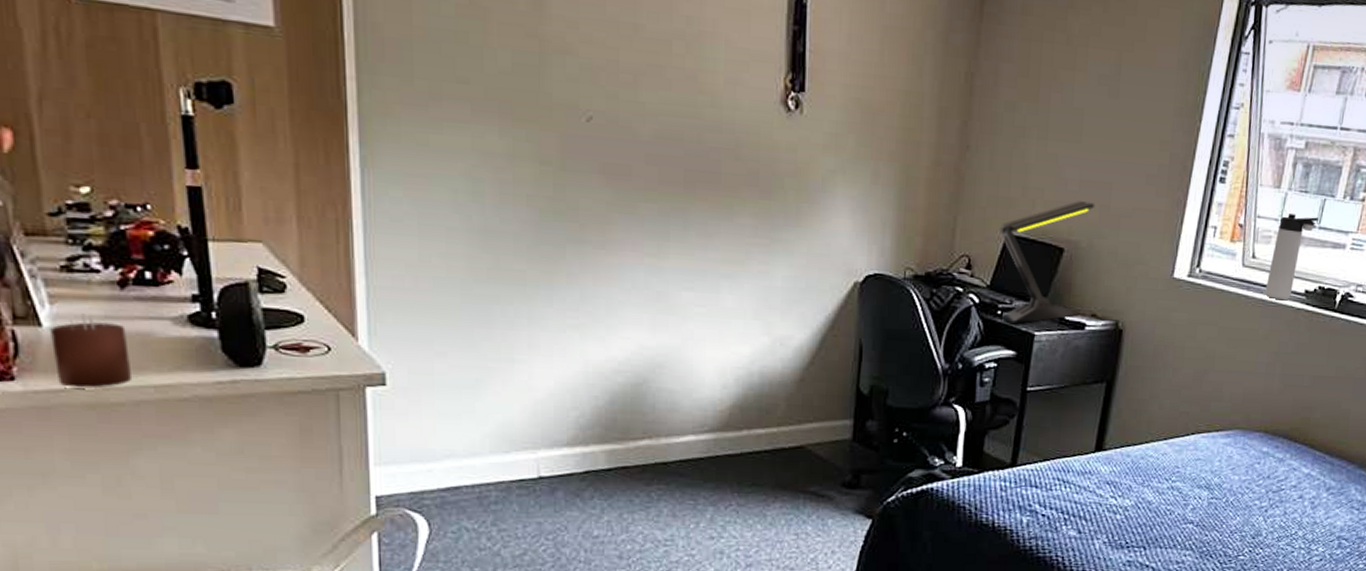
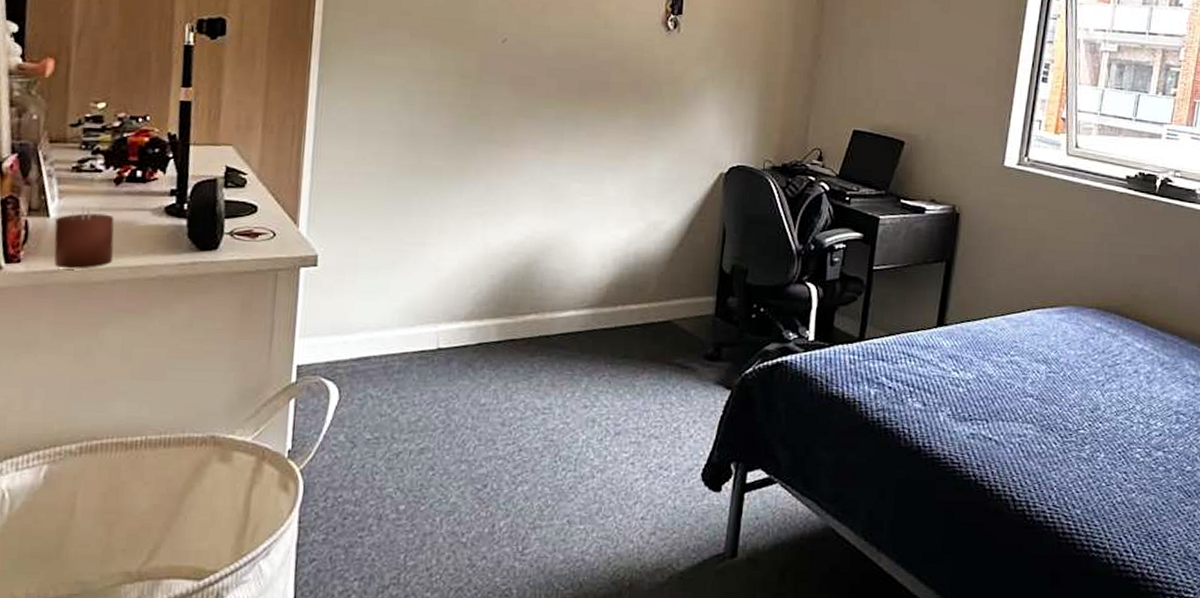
desk lamp: present [999,200,1096,325] -> none [847,99,932,210]
thermos bottle: present [1264,213,1318,301] -> none [1089,108,1134,186]

